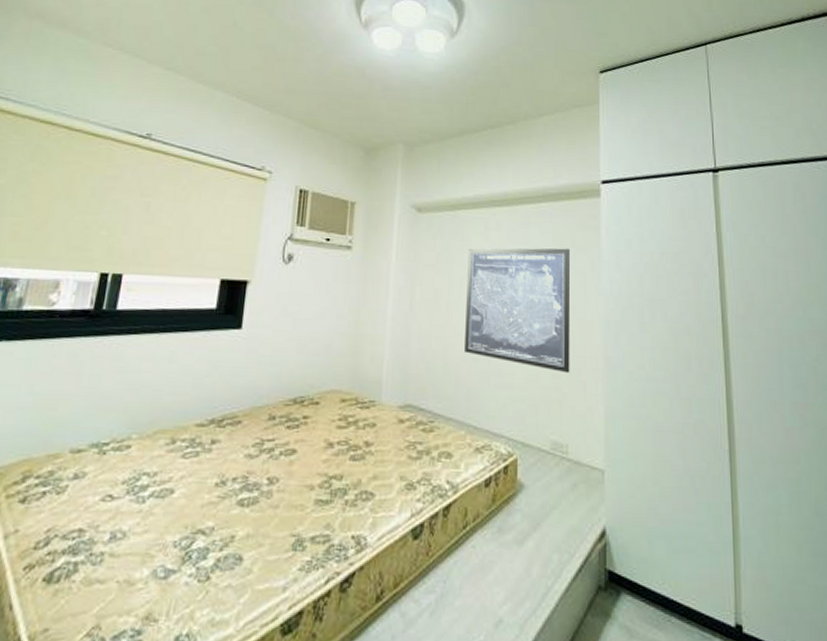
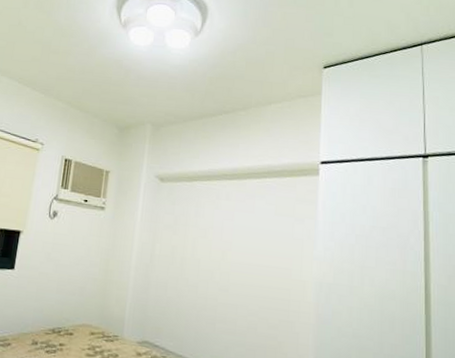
wall art: present [464,248,571,374] -> none [195,214,290,326]

